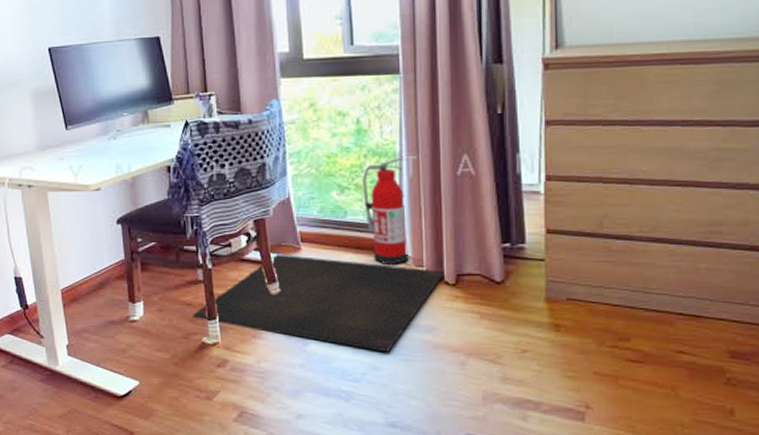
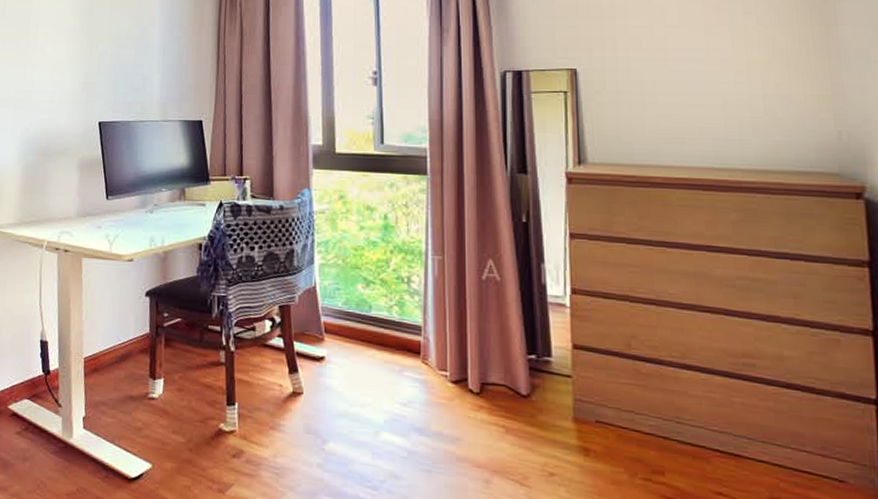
mat: present [192,254,445,353] -> none [211,342,469,461]
fire extinguisher: present [363,156,409,266] -> none [388,255,432,367]

